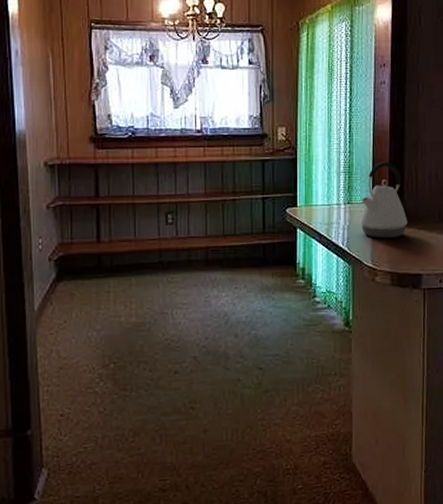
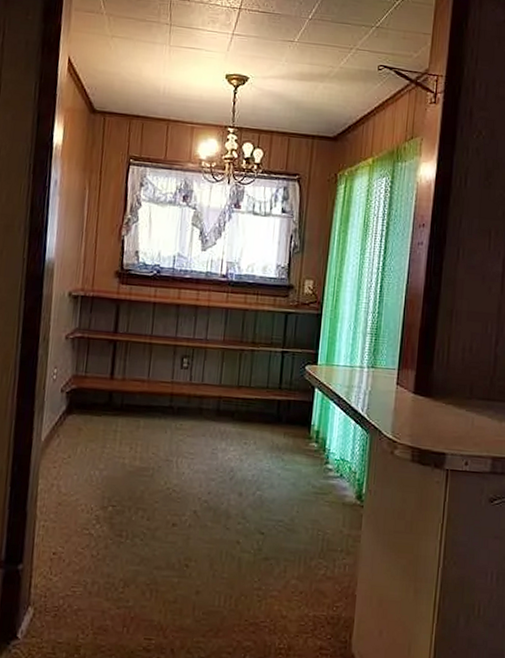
kettle: present [360,161,408,239] -> none [383,326,436,410]

